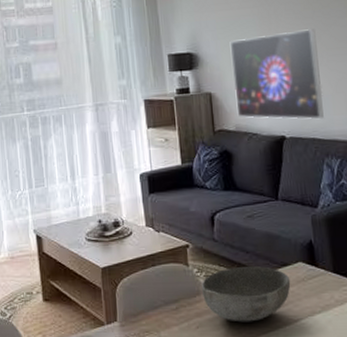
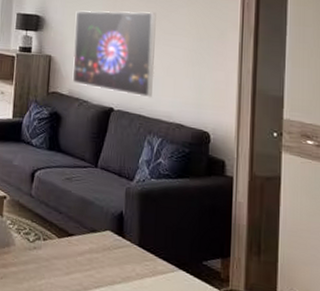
bowl: present [201,266,291,322] -> none [11,225,97,282]

